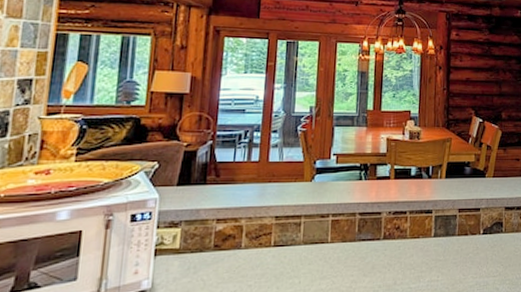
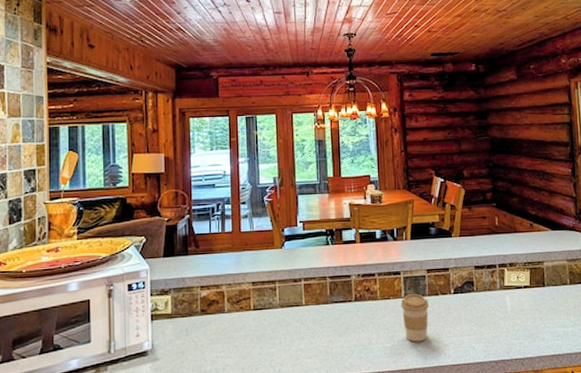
coffee cup: none [429,233,457,283] -> present [400,294,429,342]

